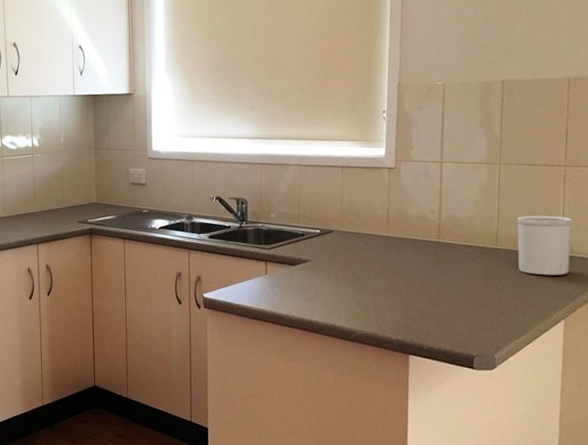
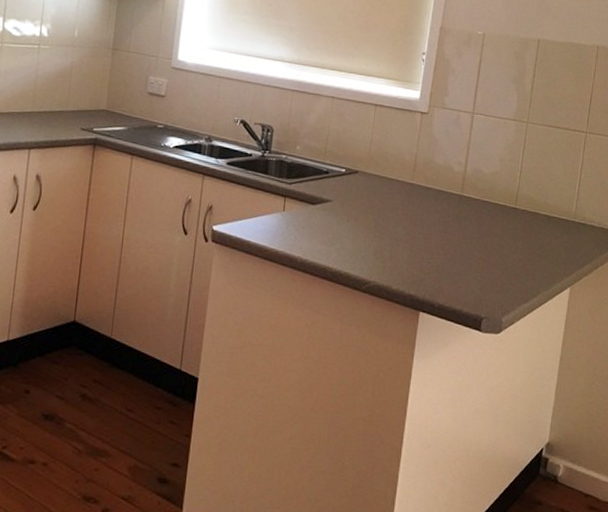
utensil holder: present [516,215,572,276] -> none [534,178,586,242]

